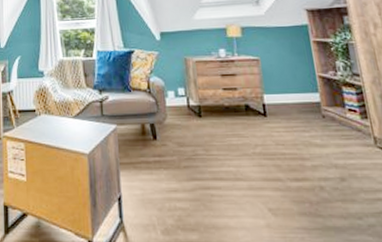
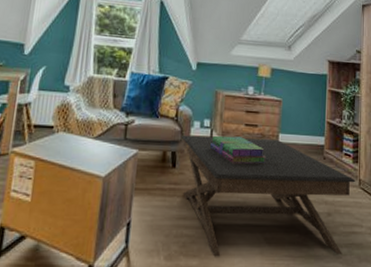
coffee table: none [158,102,370,231] -> present [182,135,355,257]
stack of books: none [189,102,253,131] -> present [210,135,265,164]

